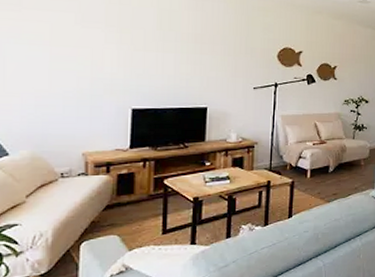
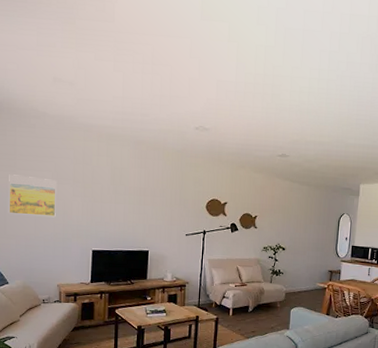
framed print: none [10,14,81,70] -> present [9,174,56,218]

